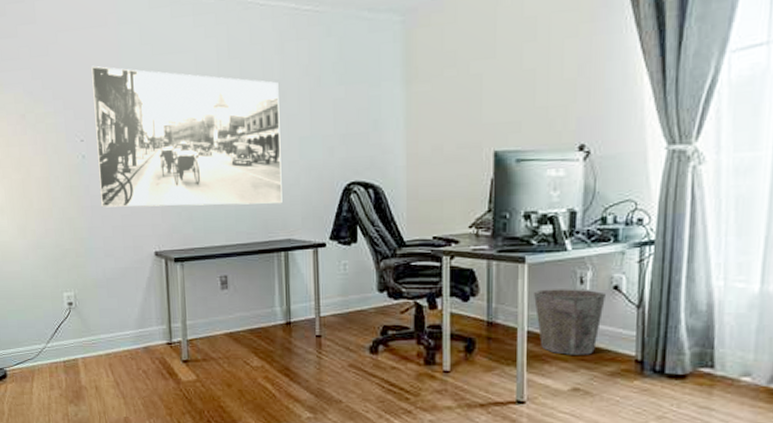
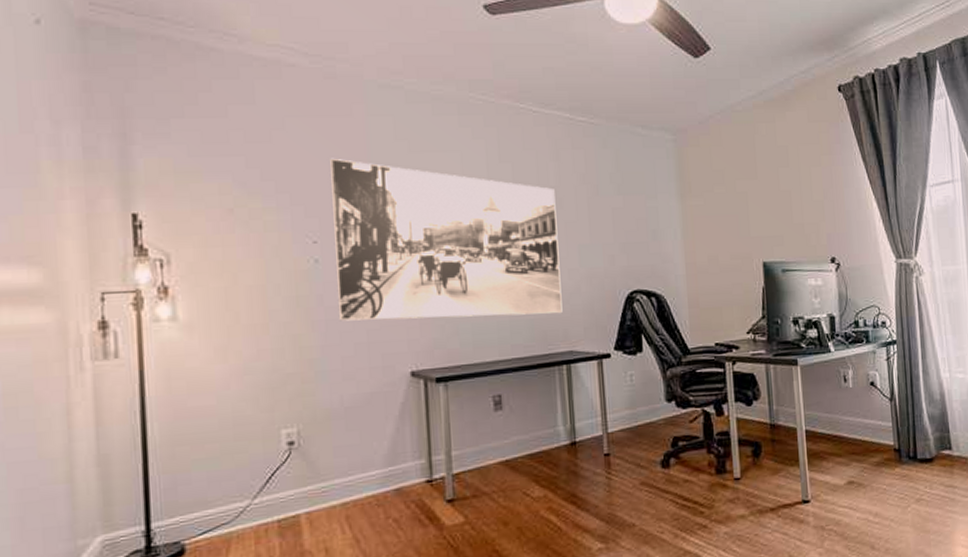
waste bin: present [534,289,605,355] -> none [808,387,865,450]

